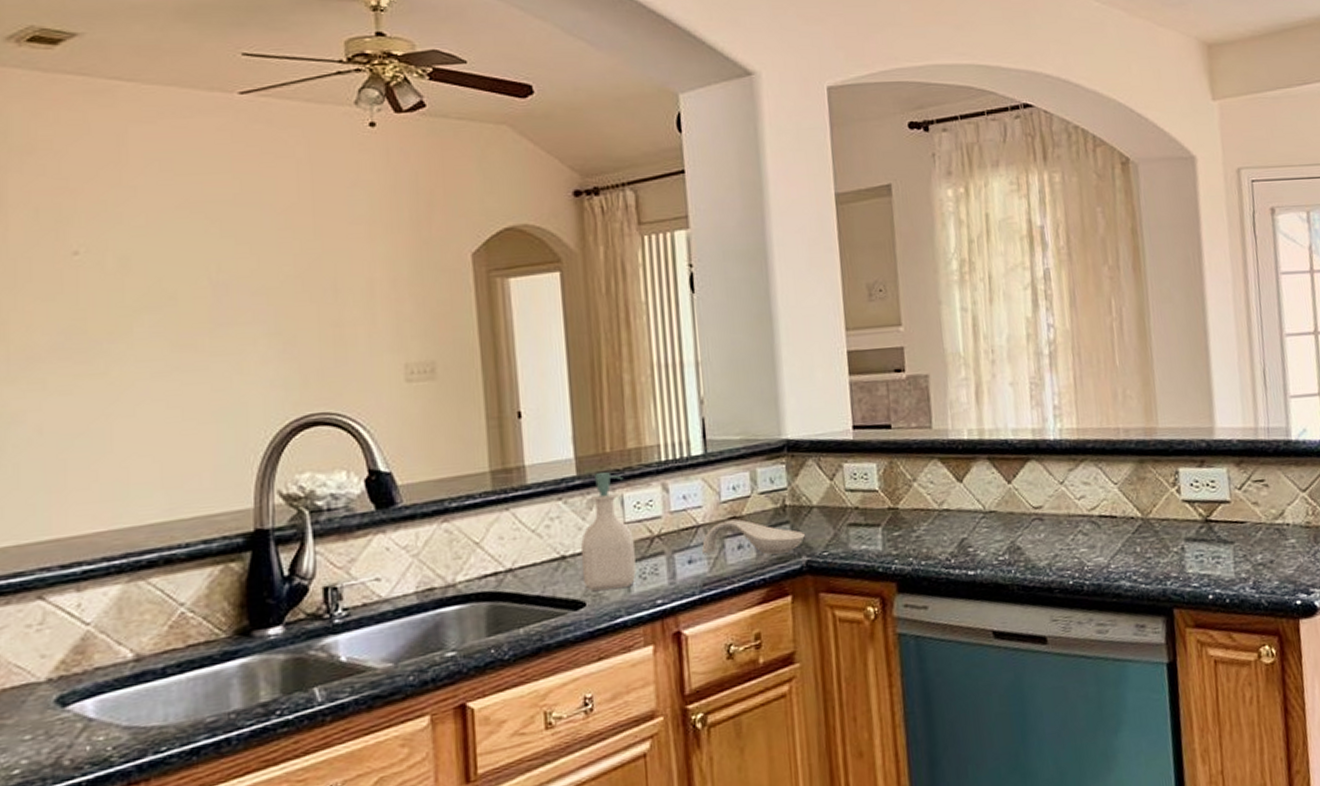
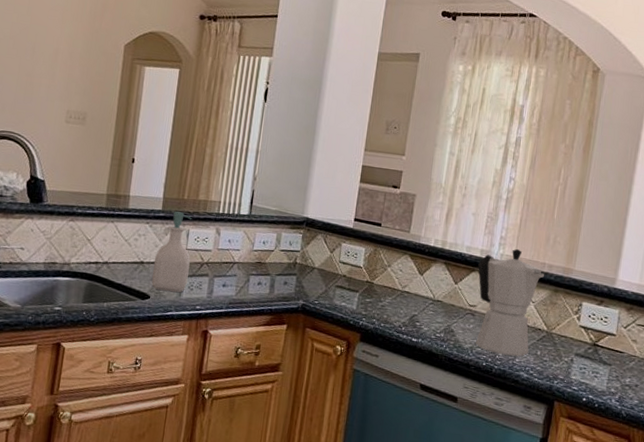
spoon rest: present [702,519,805,555] -> none [234,263,305,296]
moka pot: none [1032,417,1126,565] -> present [476,248,544,357]

